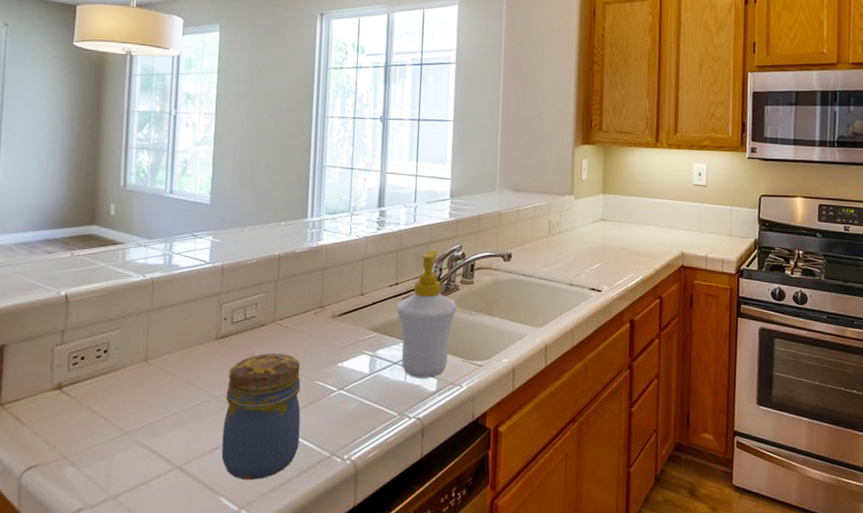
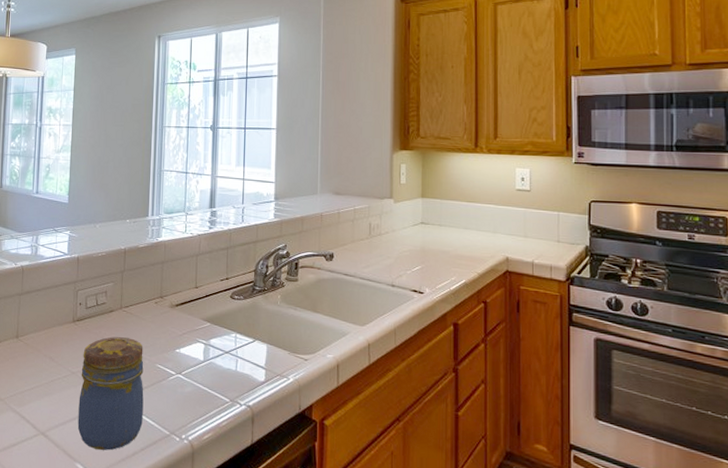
soap bottle: present [396,249,457,378] -> none [226,247,283,369]

